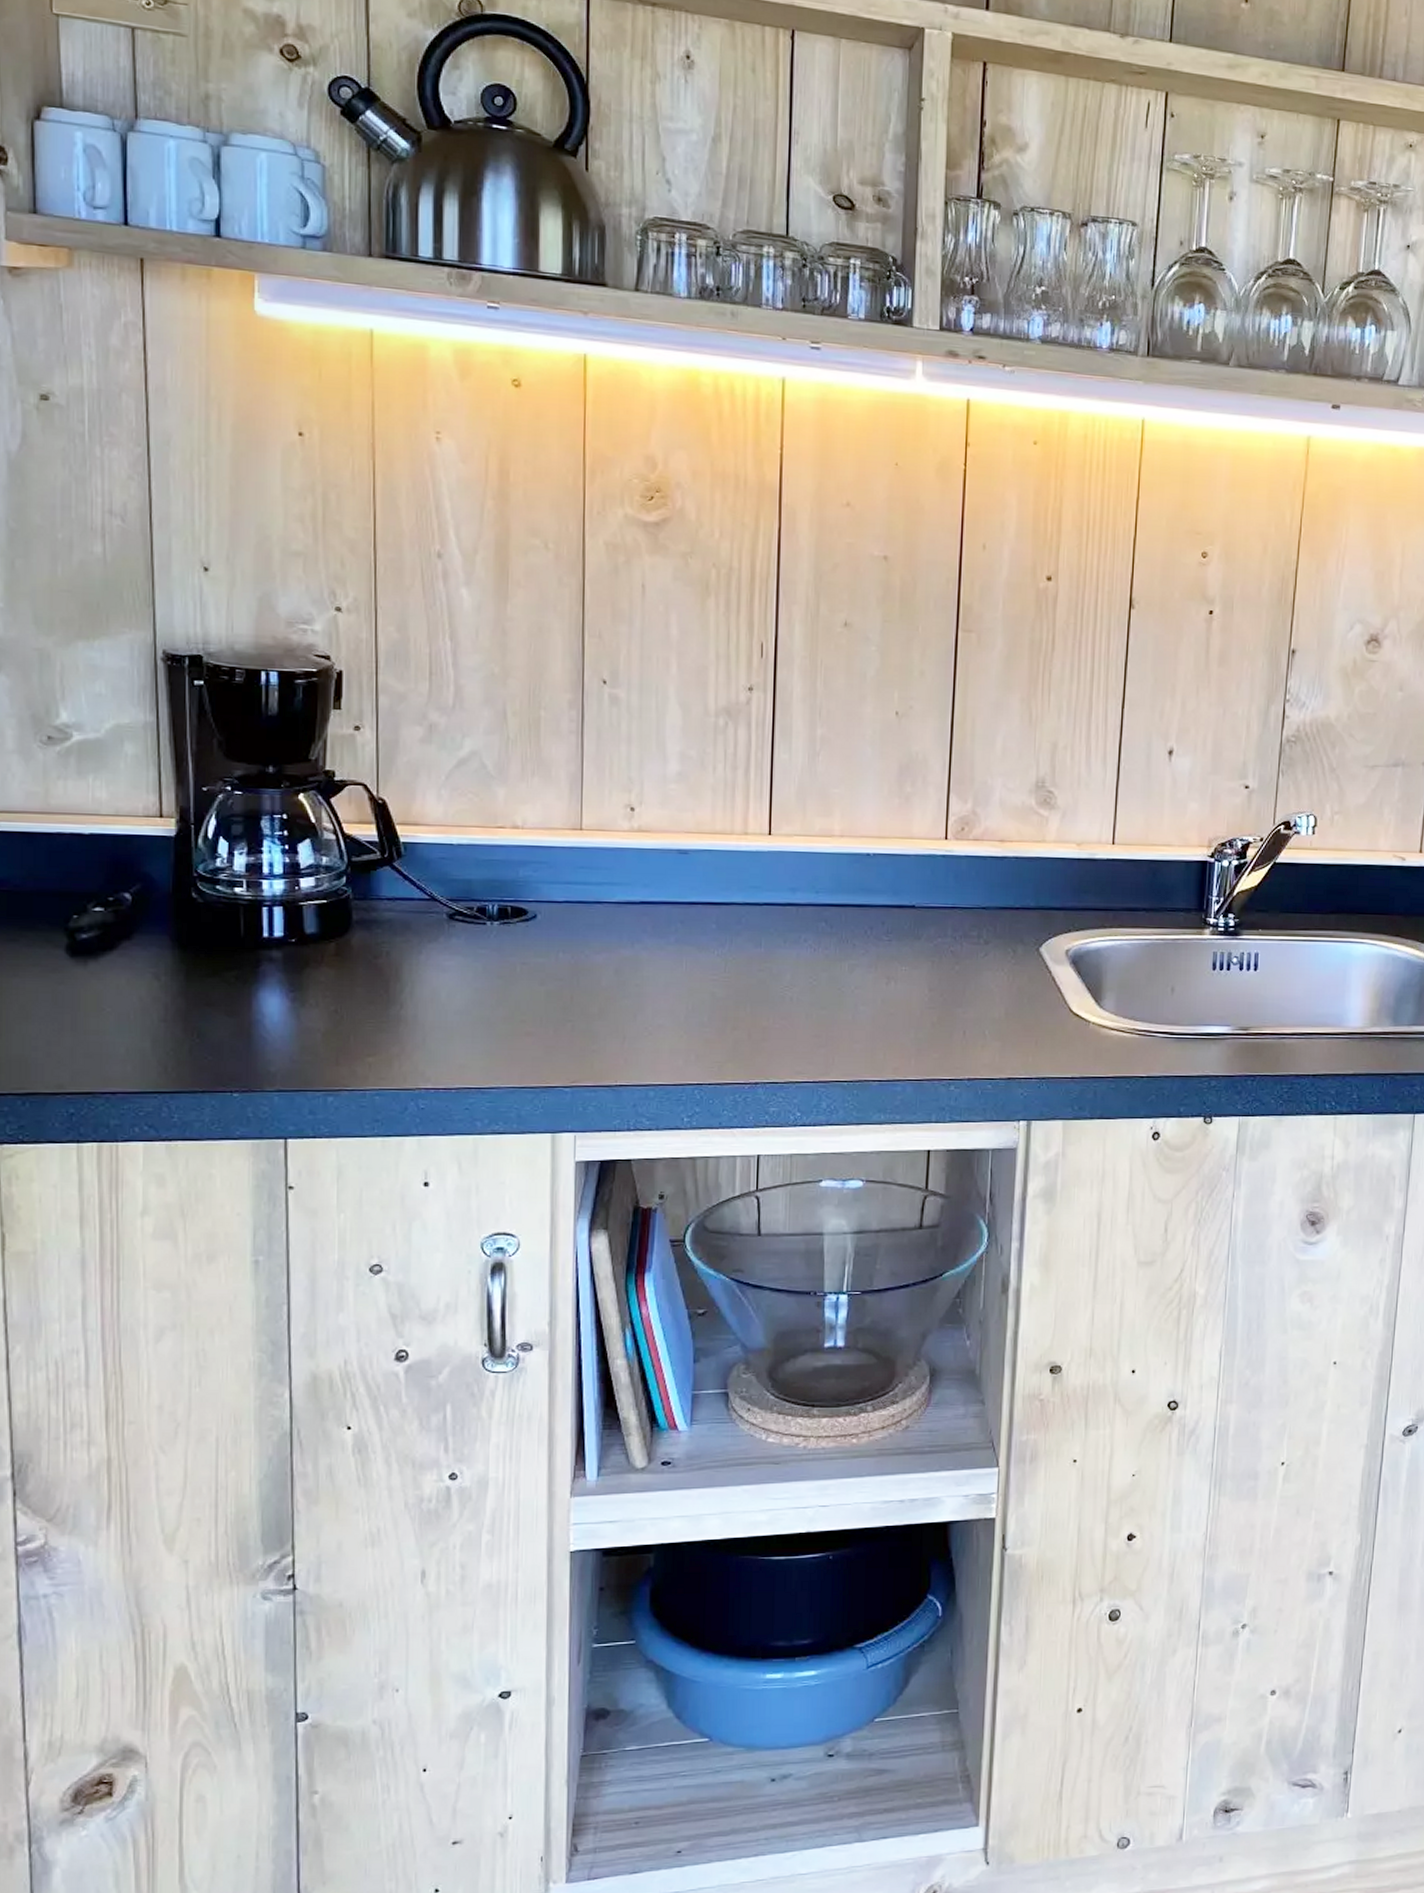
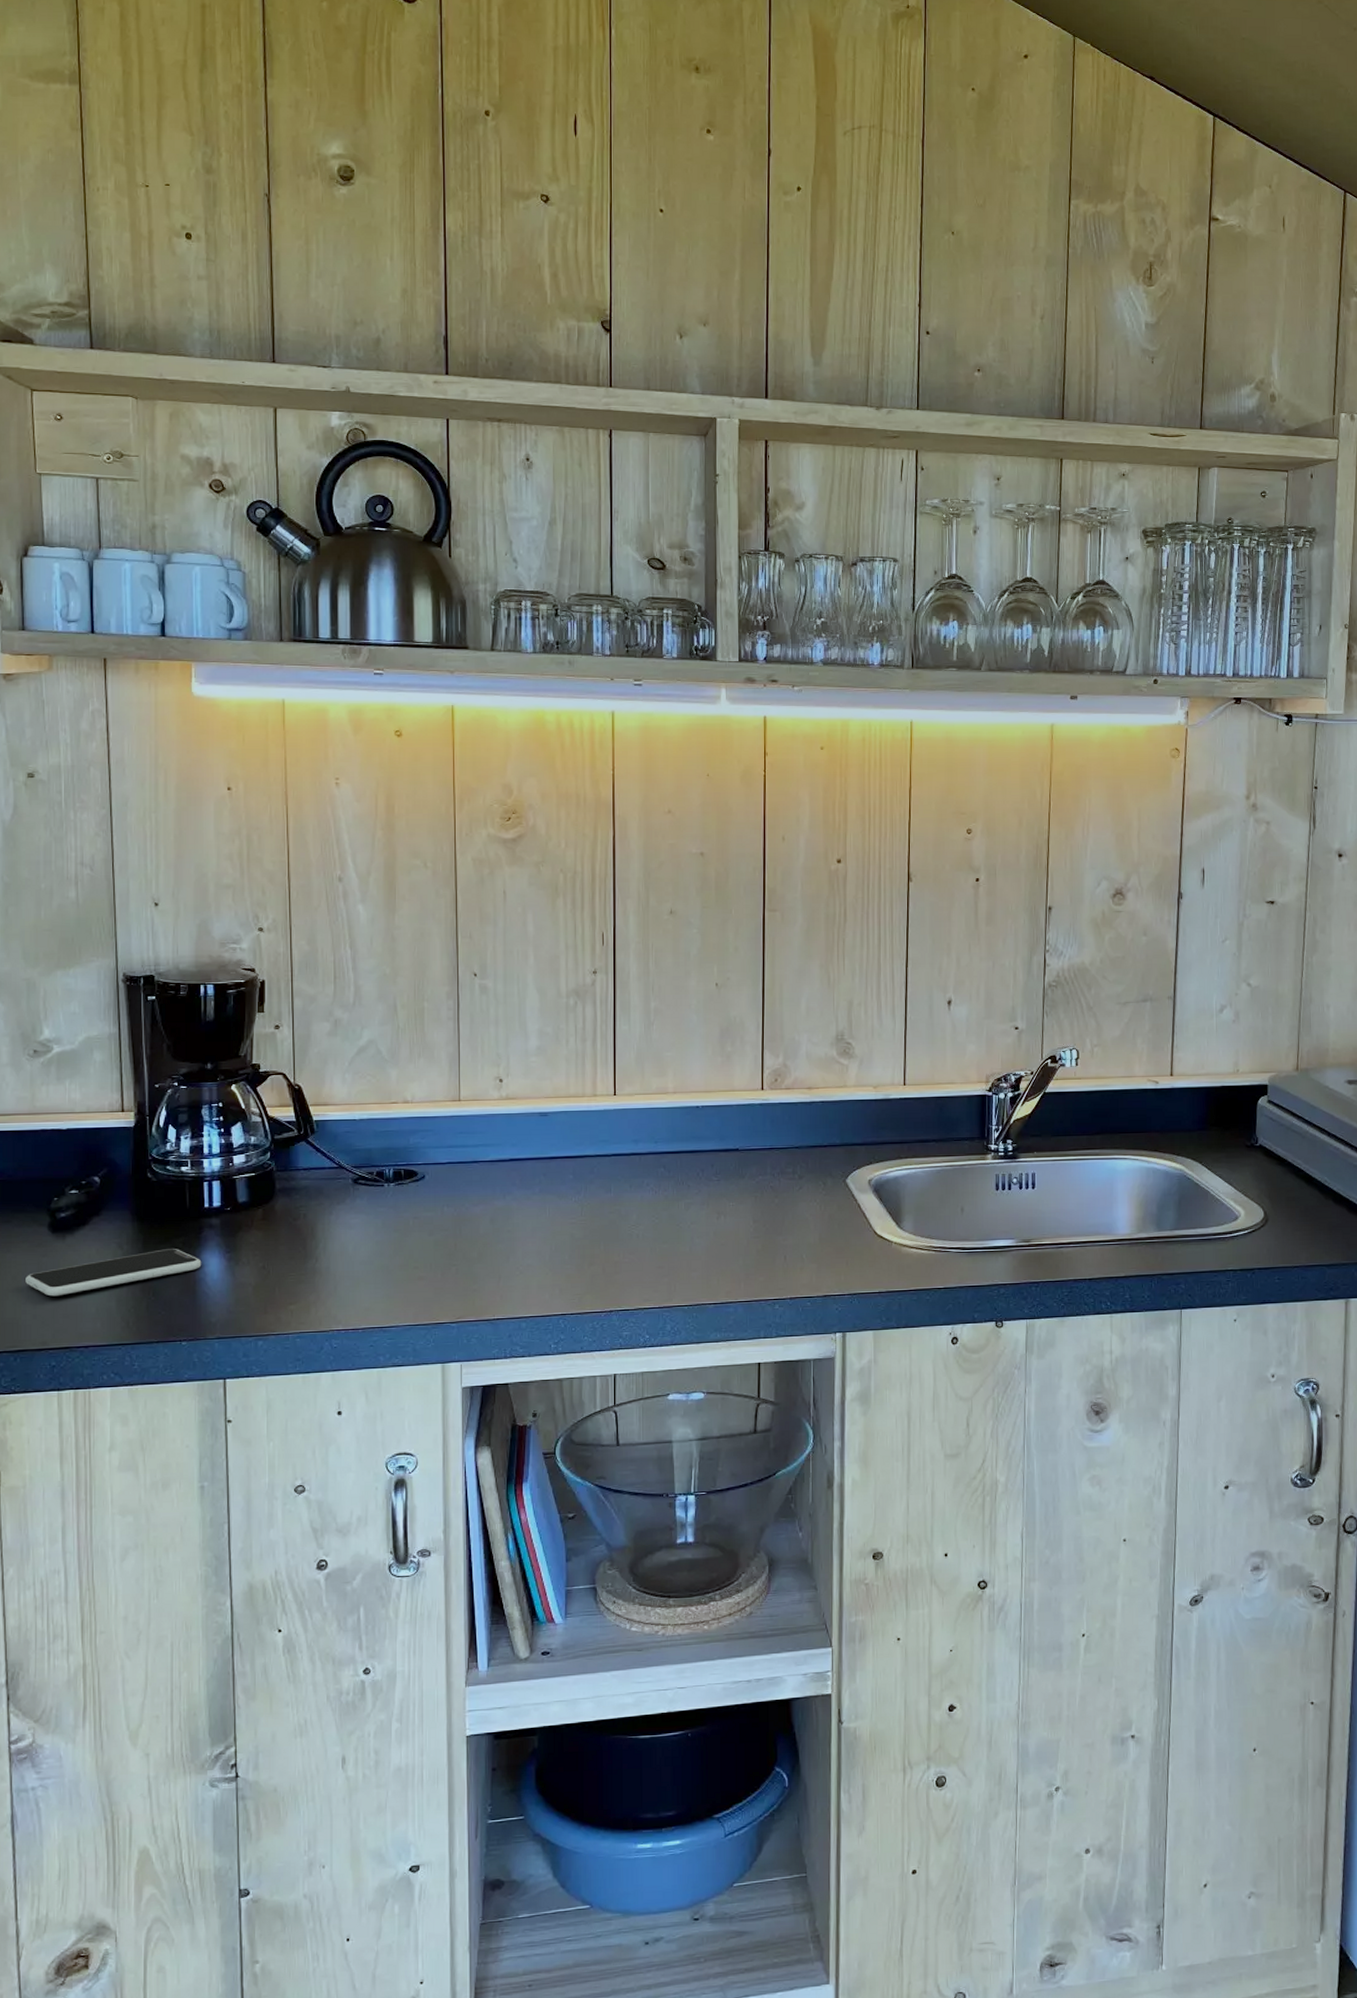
smartphone: none [37,983,259,1032] -> present [25,1249,202,1297]

